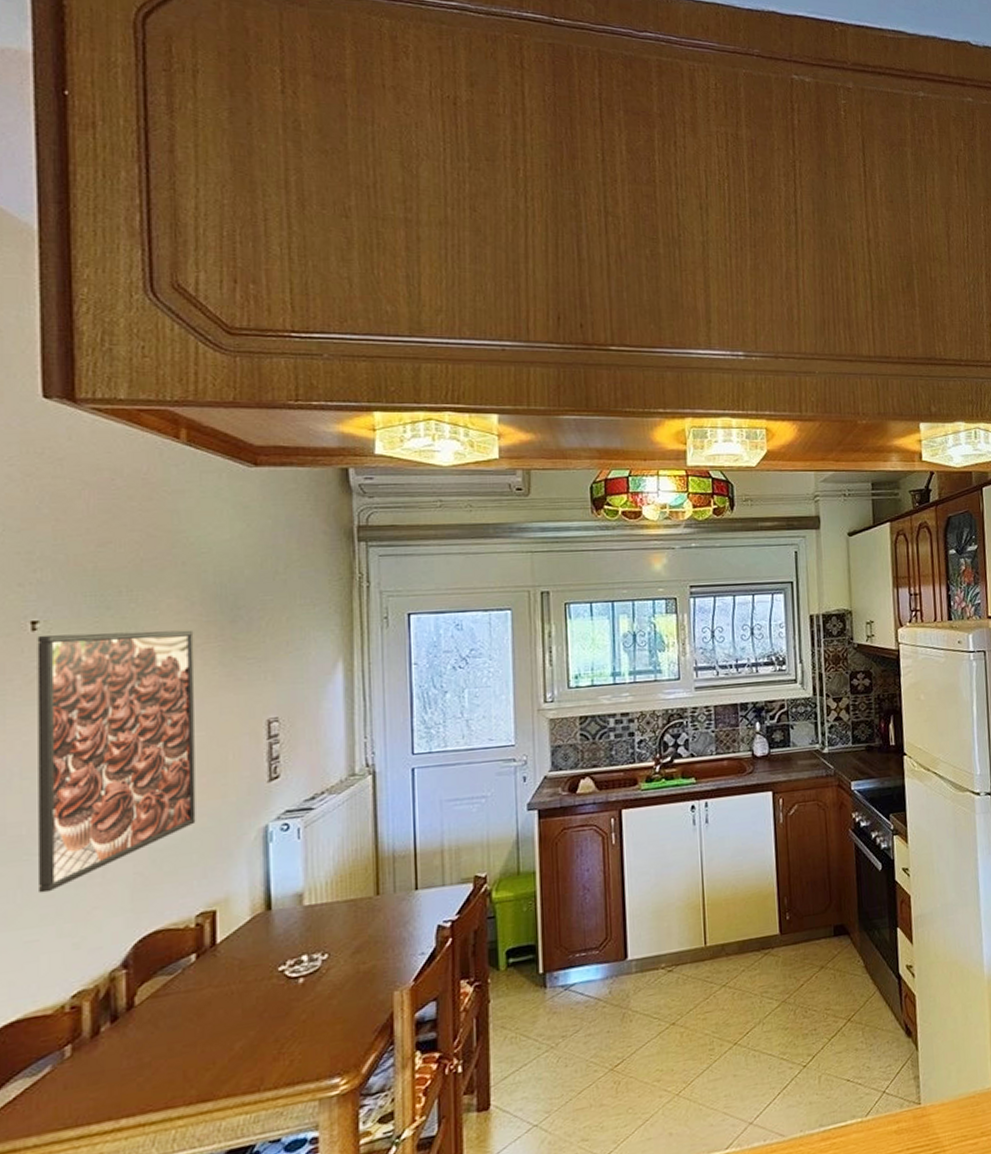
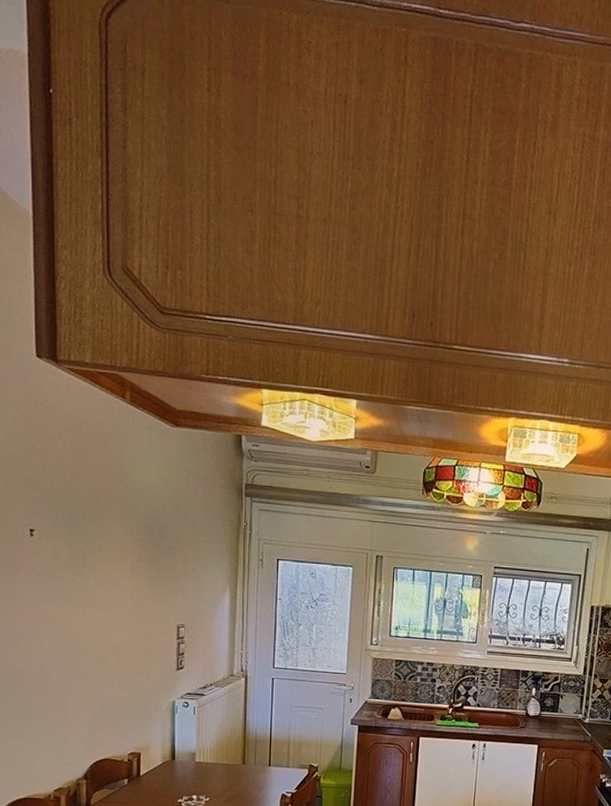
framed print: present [37,629,196,894] -> none [34,540,132,720]

